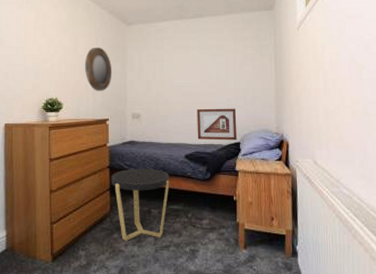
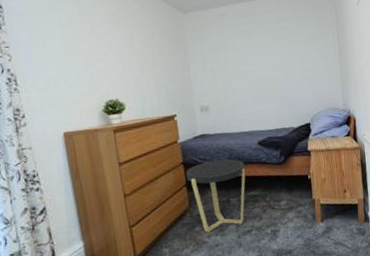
home mirror: present [85,47,112,91] -> none [143,39,174,87]
picture frame: present [197,108,238,141] -> none [265,90,307,125]

